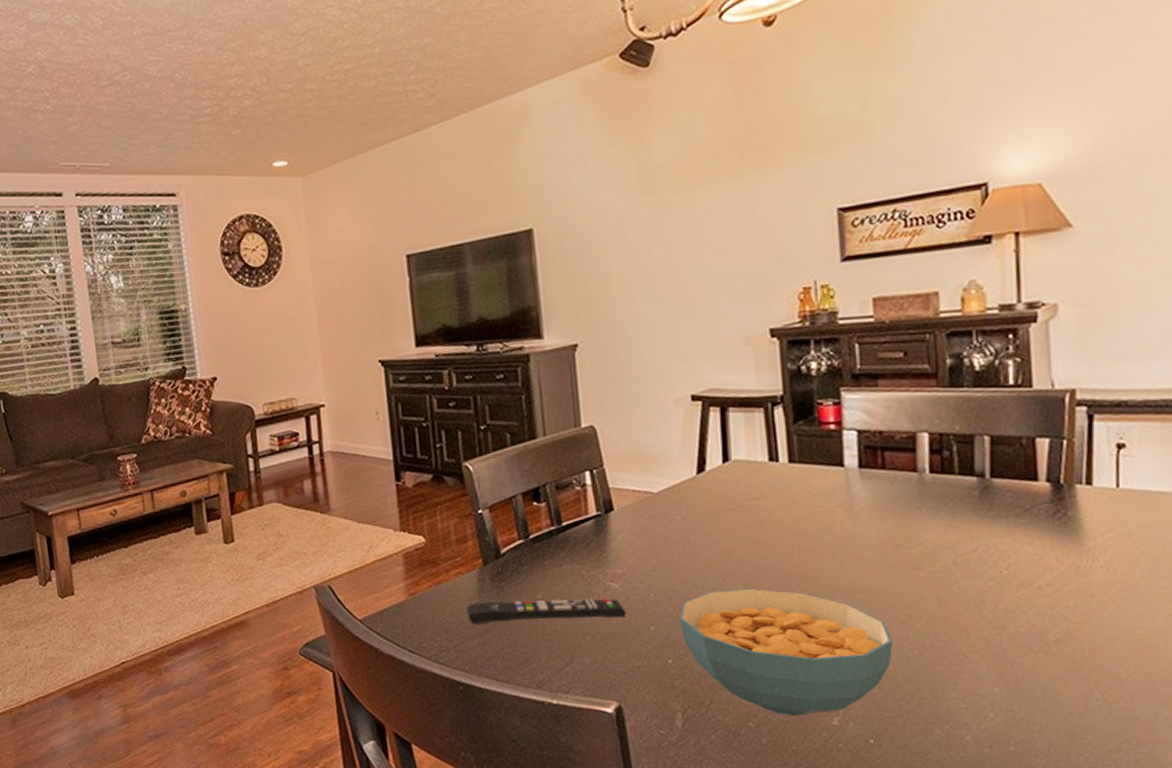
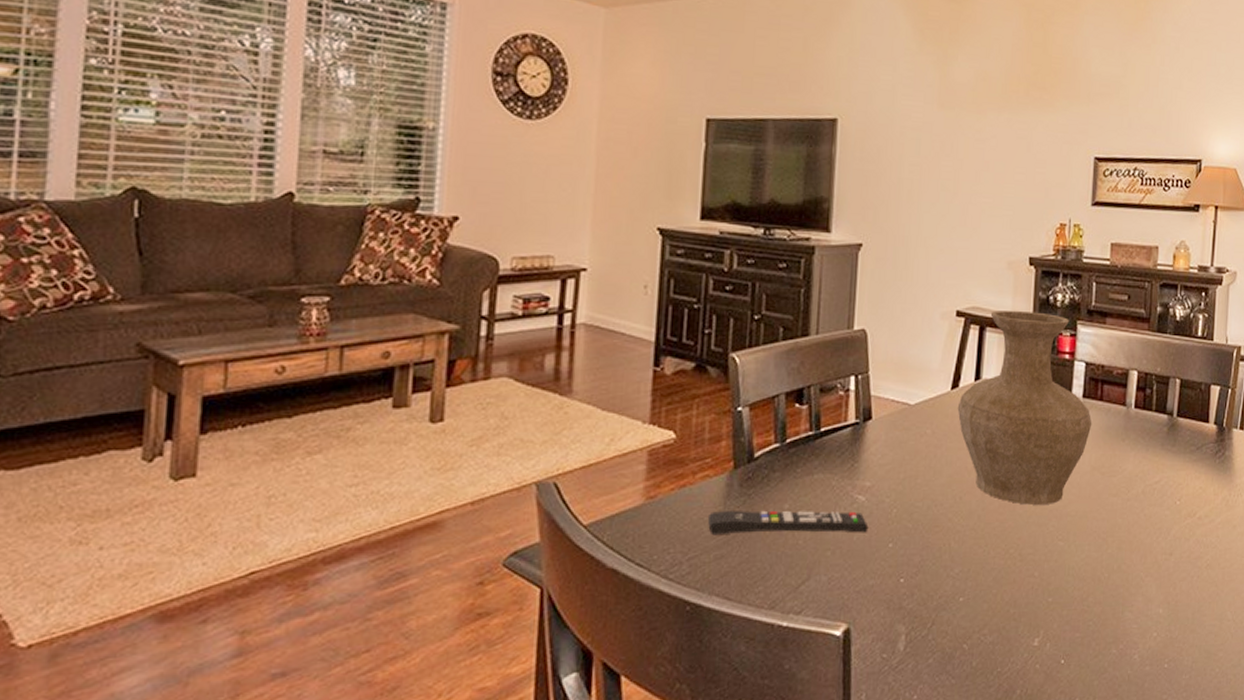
cereal bowl: present [679,588,893,717] -> none [916,507,1090,638]
vase: none [706,384,875,583] -> present [957,310,1092,505]

